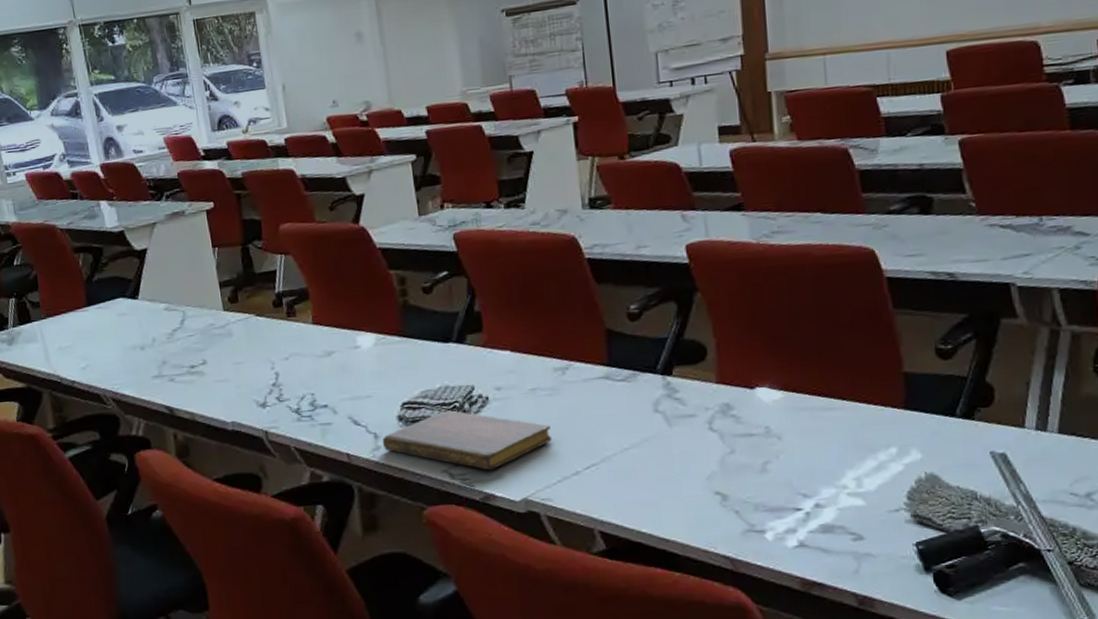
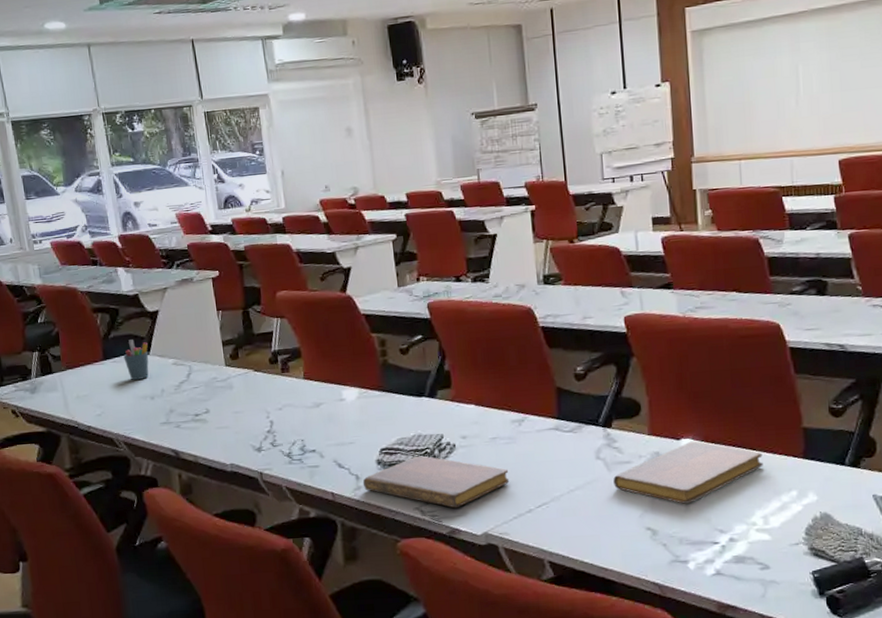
pen holder: none [109,282,138,328] -> present [123,339,149,380]
notebook: none [675,390,855,464] -> present [613,441,763,504]

